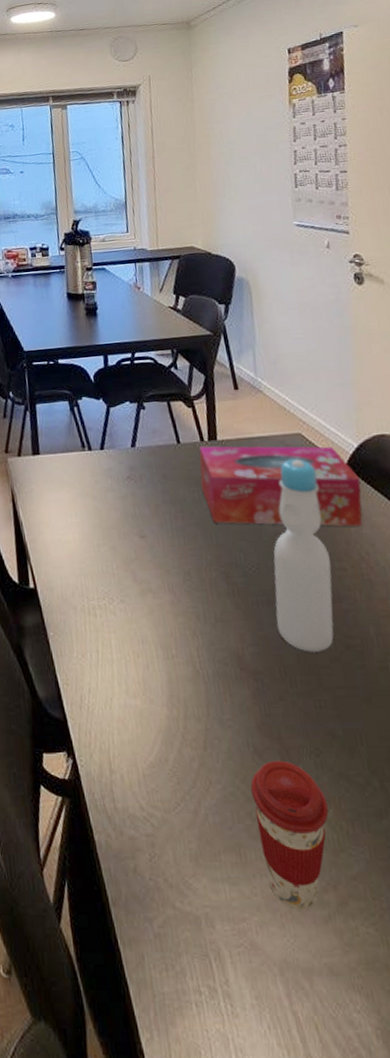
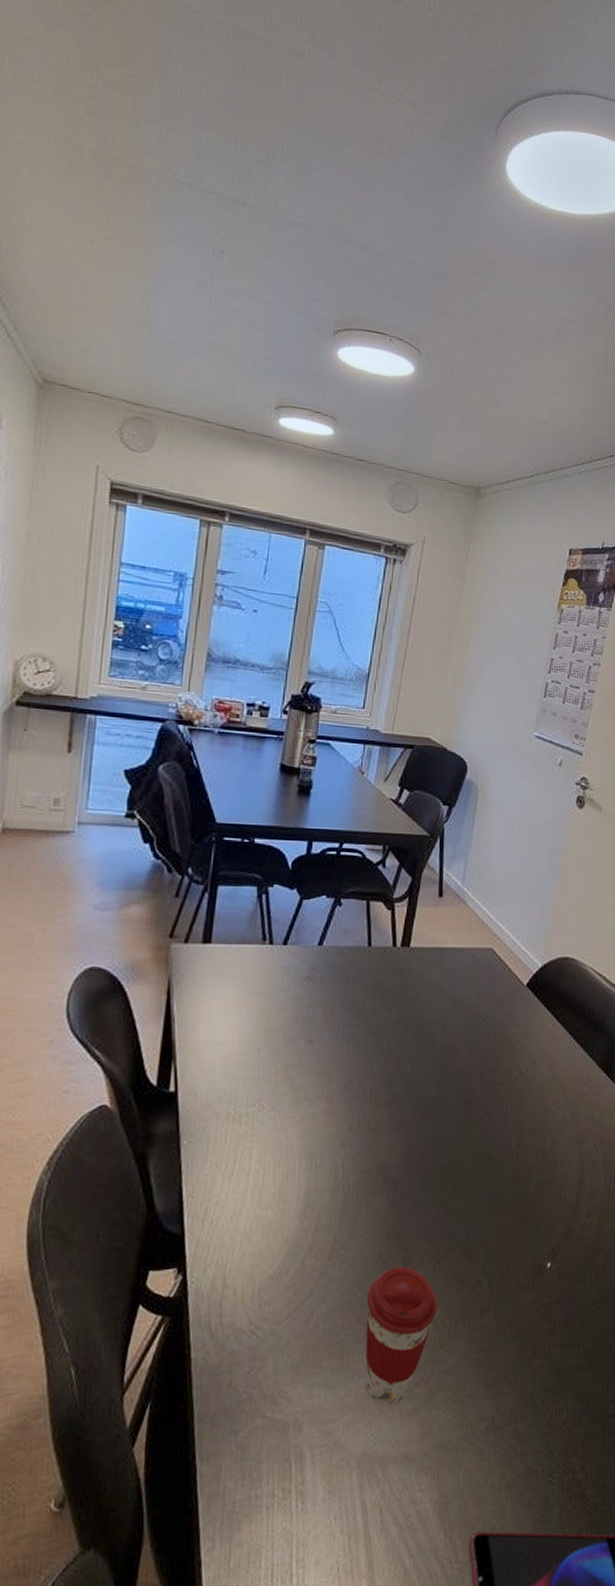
tissue box: present [199,445,363,527] -> none [383,952,537,1043]
bottle: present [273,459,334,653] -> none [427,973,499,1164]

